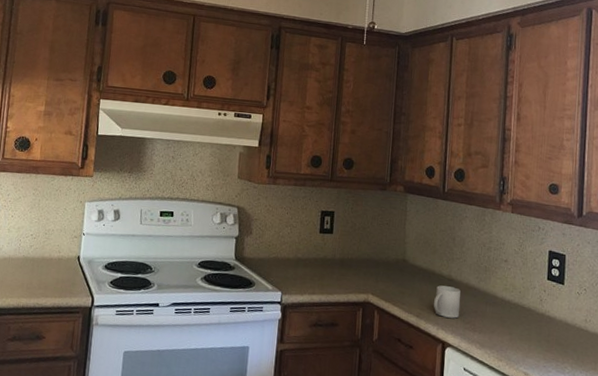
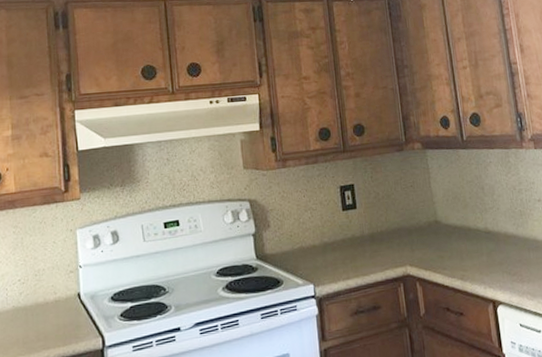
mug: present [433,285,461,319] -> none [475,239,505,274]

